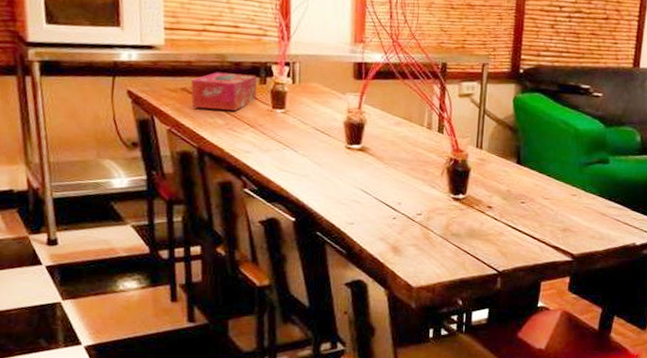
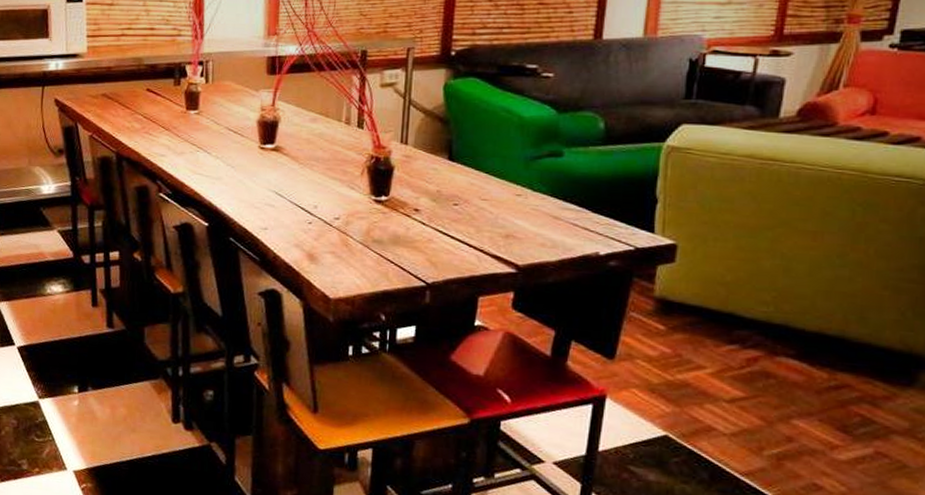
tissue box: present [191,72,257,111] -> none [110,76,172,115]

